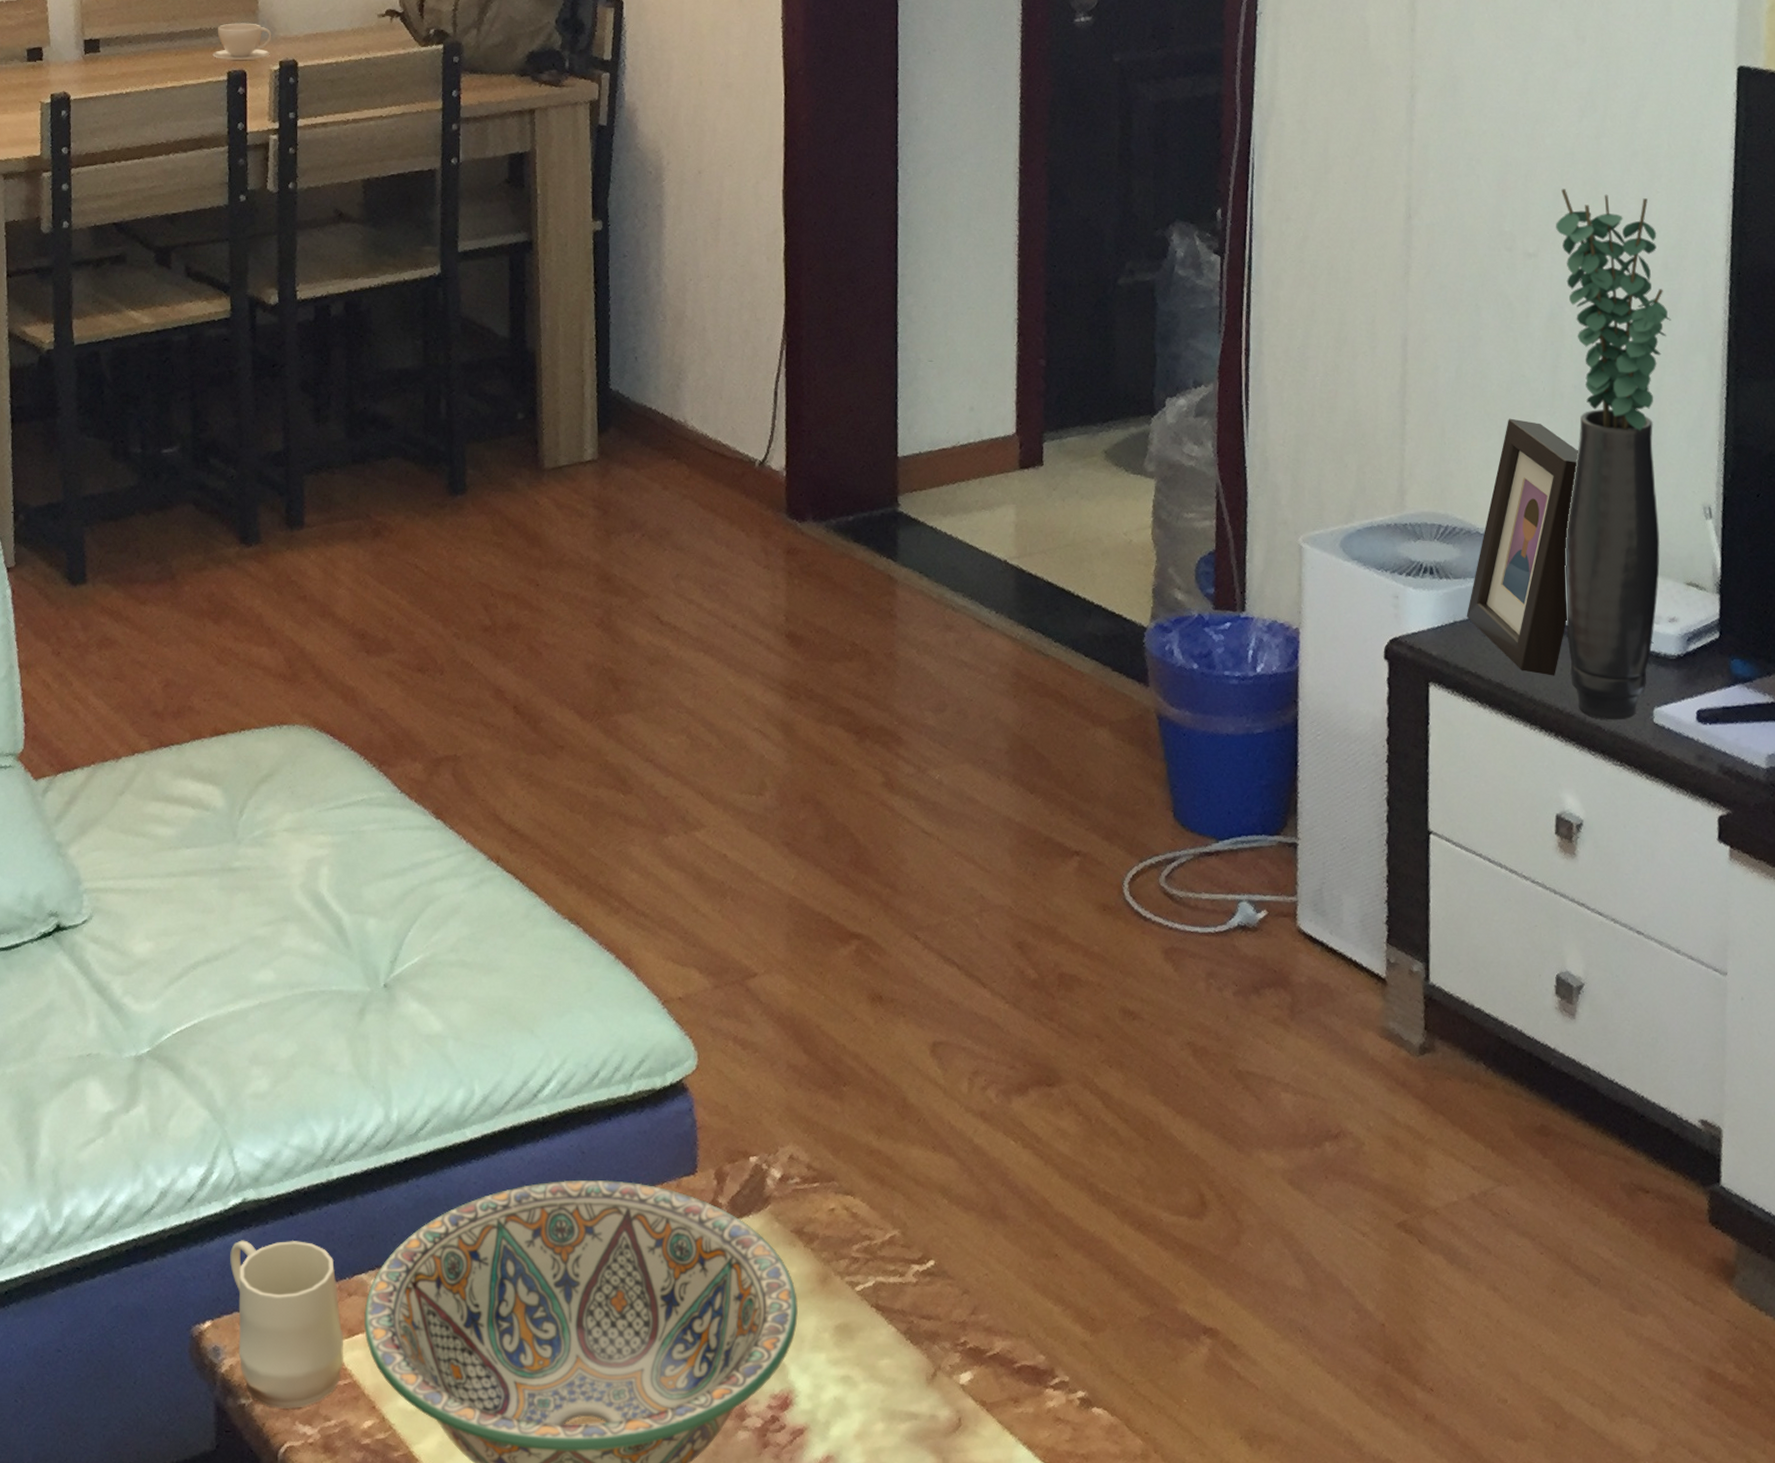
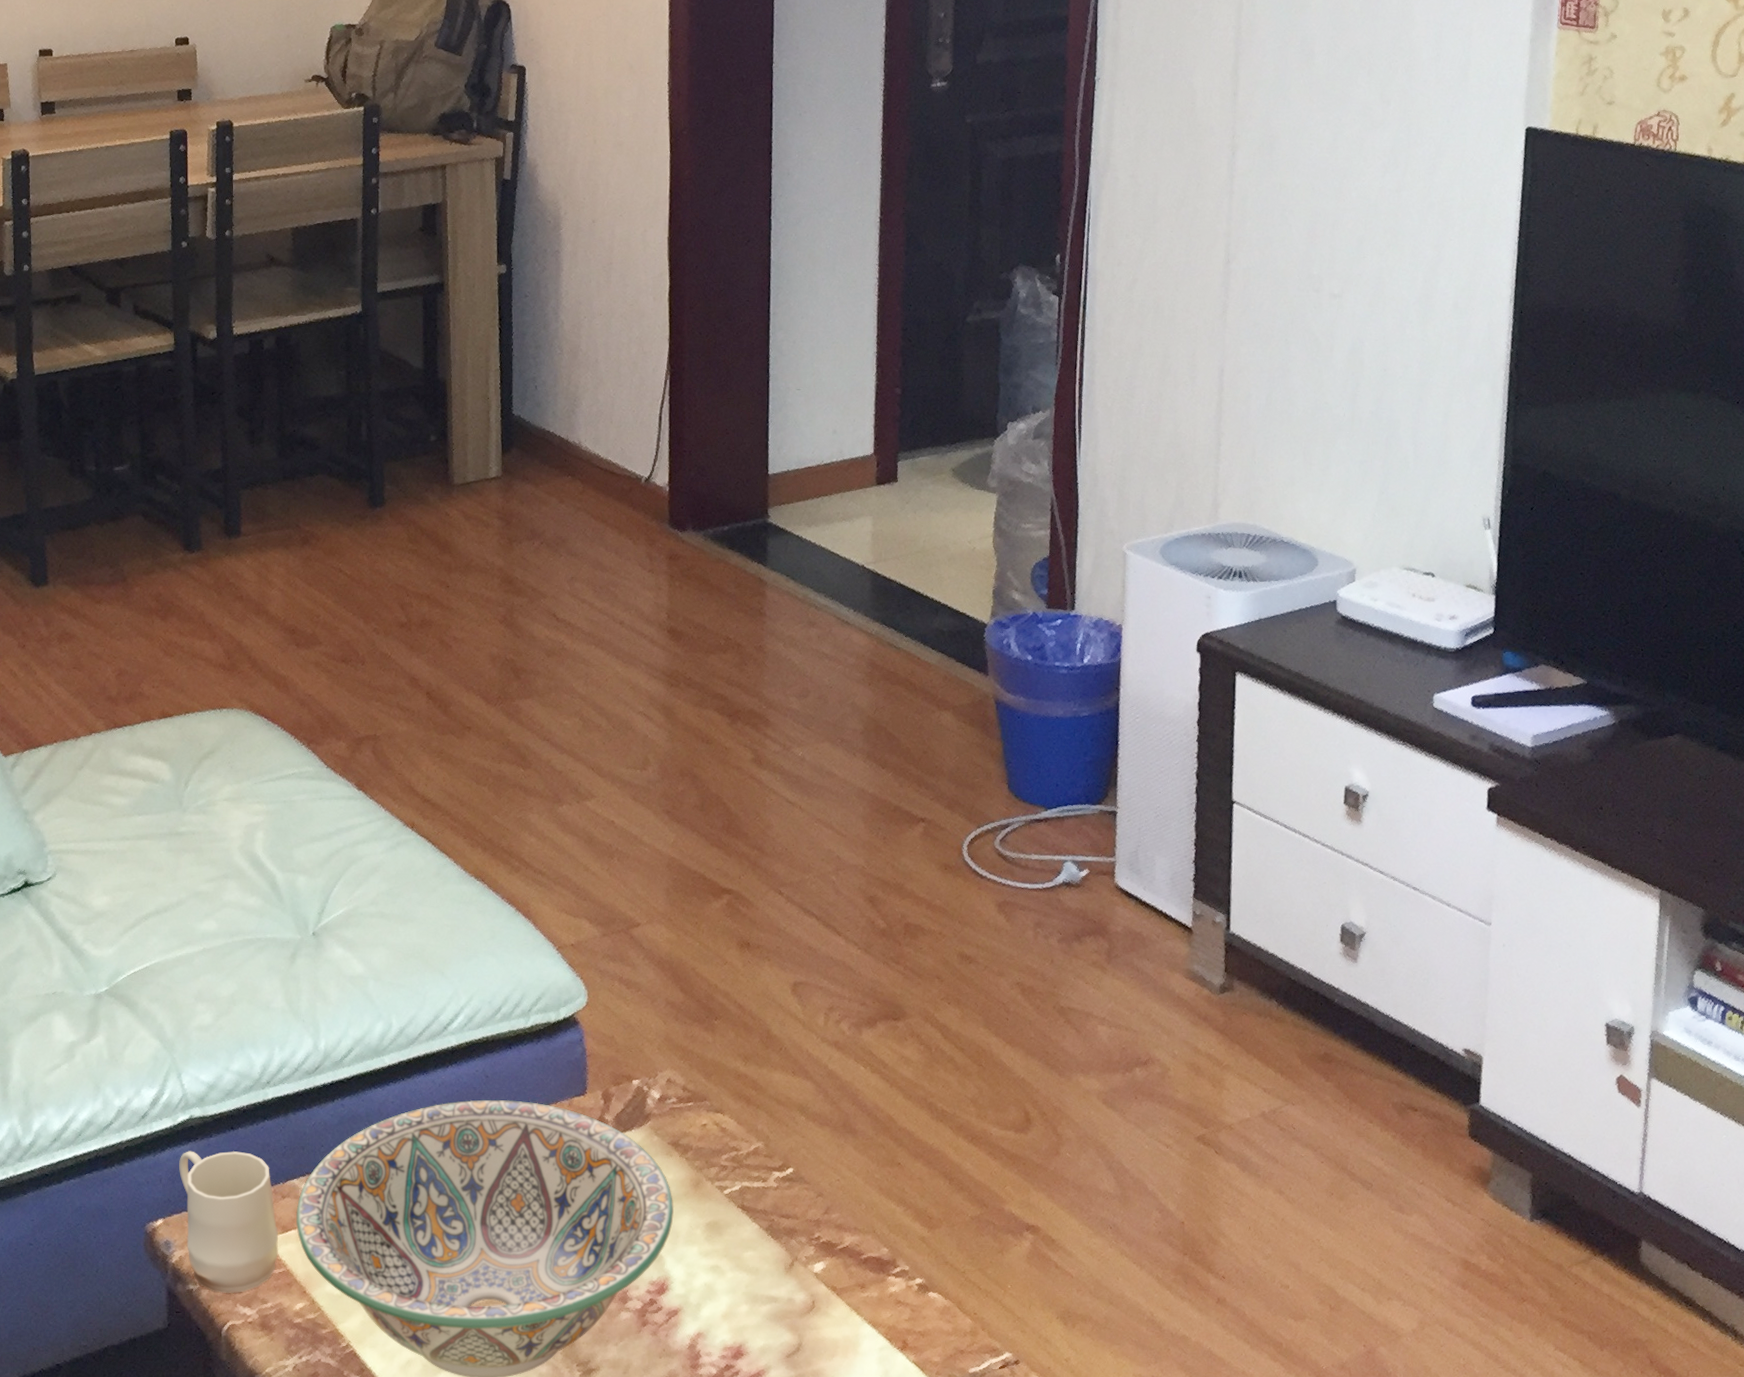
teacup: present [212,23,272,61] -> none [156,87,210,122]
picture frame: present [1466,418,1578,676] -> none [1270,440,1373,667]
vase: present [1555,189,1671,720] -> none [1358,237,1460,705]

